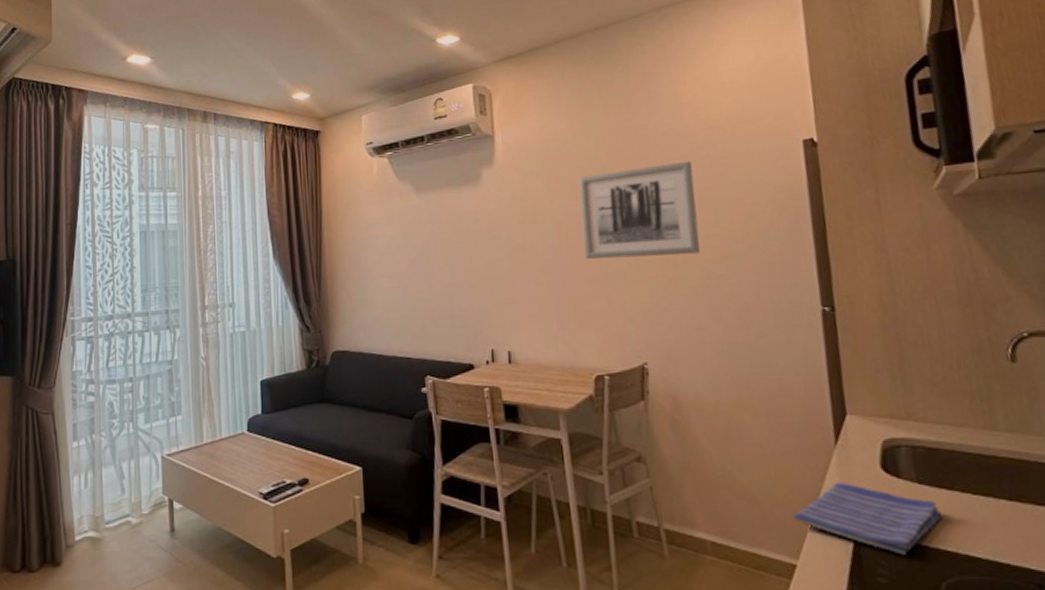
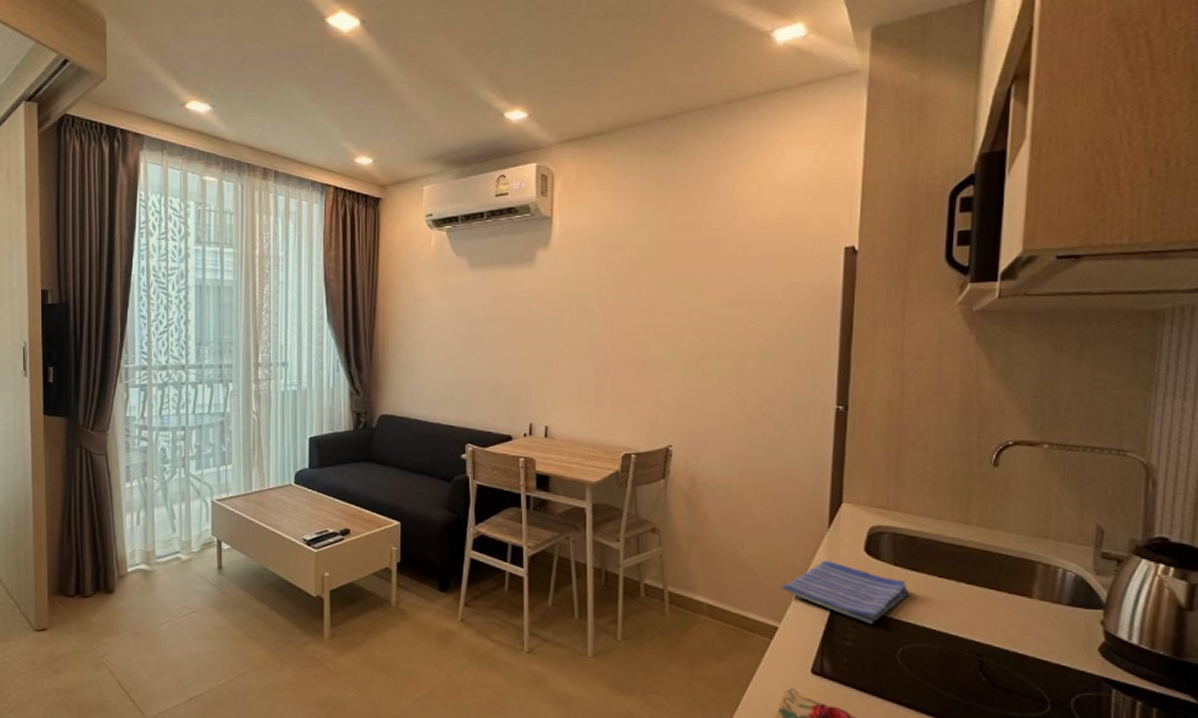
wall art: present [578,160,700,260] -> none [627,258,738,348]

